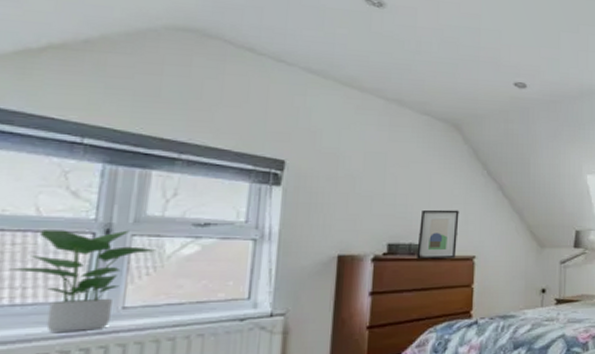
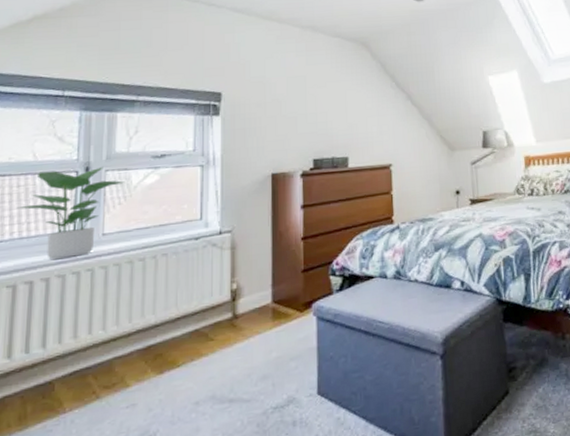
picture frame: present [417,209,459,260] -> none [339,122,375,171]

